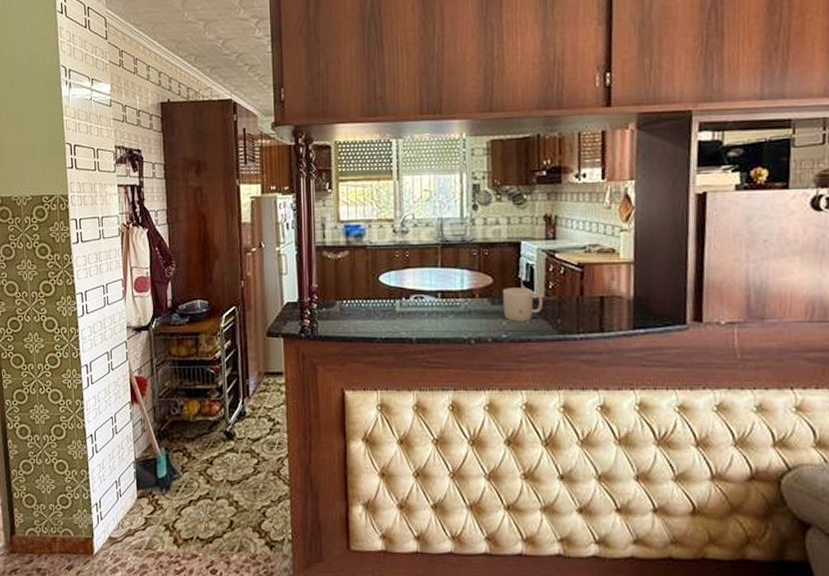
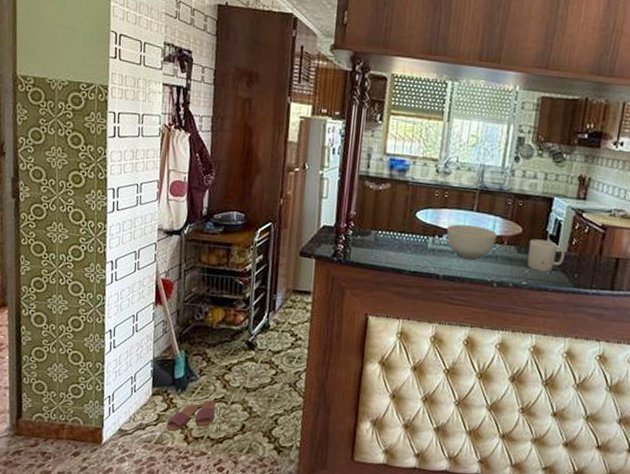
slippers: none [155,497,202,535] -> present [166,400,215,431]
bowl: none [412,283,467,318] -> present [446,224,497,260]

